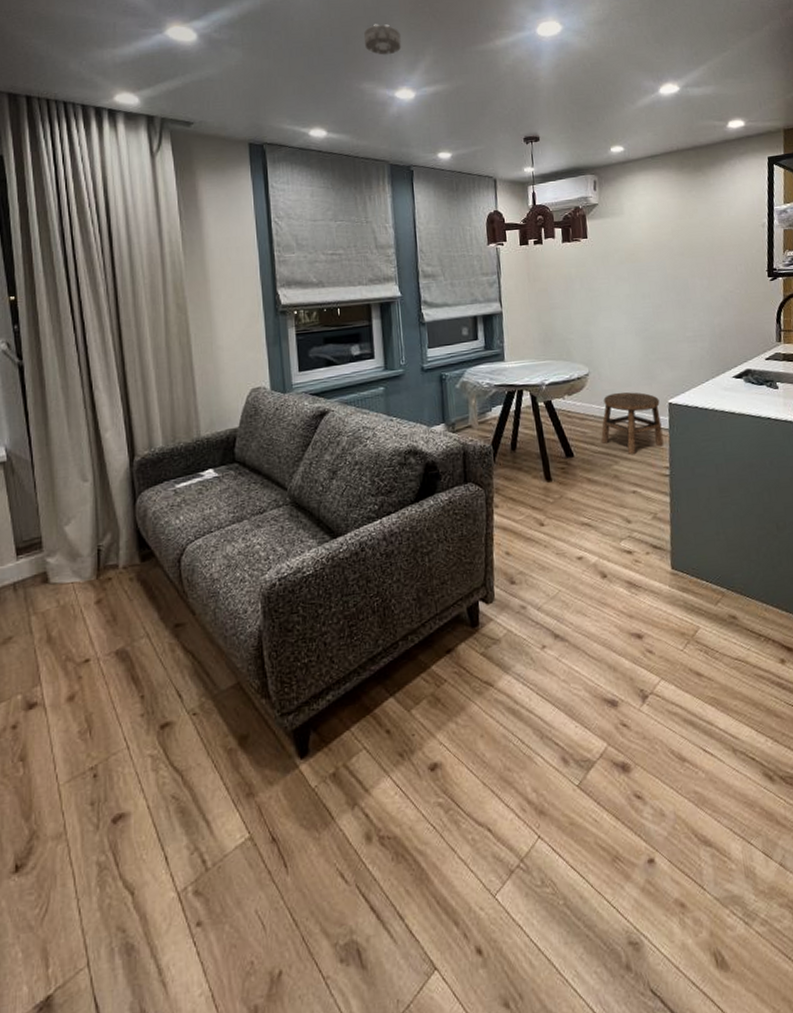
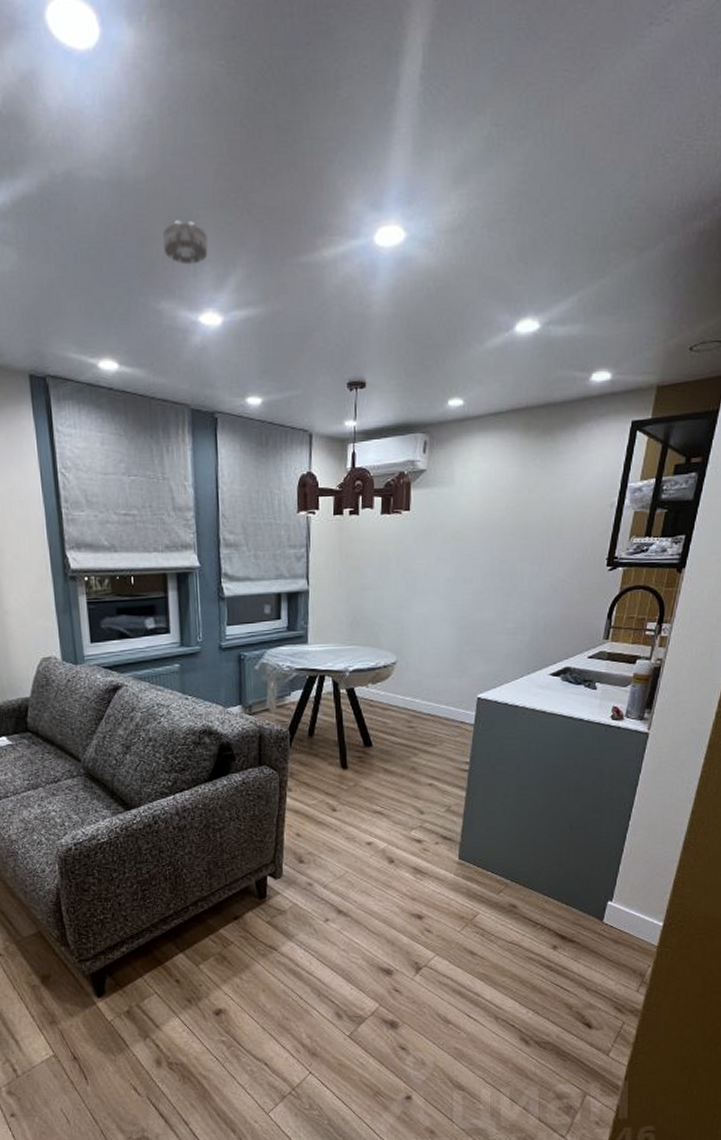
stool: present [601,392,664,455] -> none [402,683,468,748]

